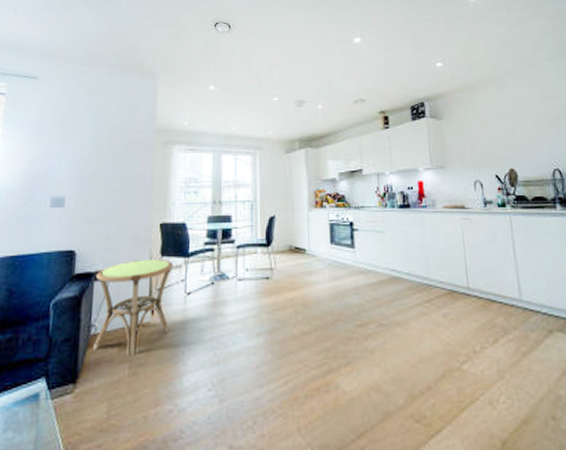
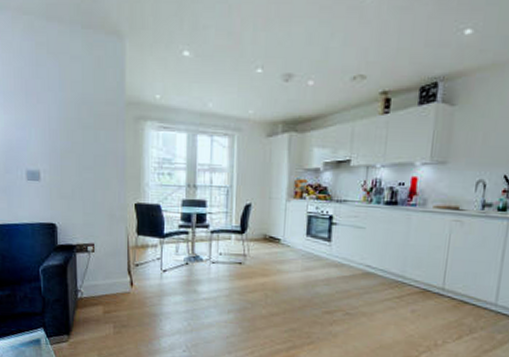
side table: present [93,260,173,356] -> none [78,237,148,318]

